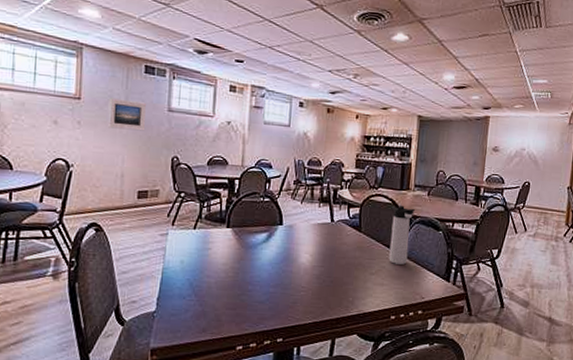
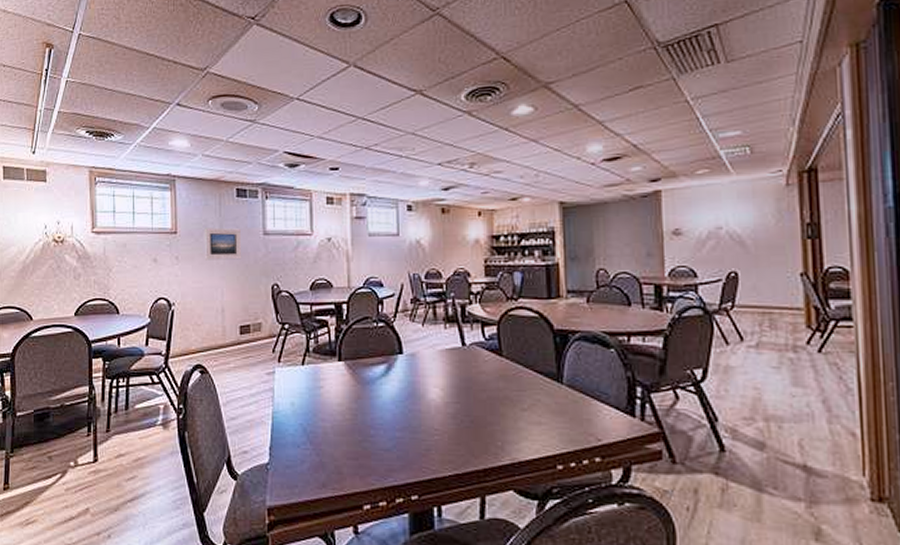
thermos bottle: present [389,206,415,265] -> none [542,319,571,396]

